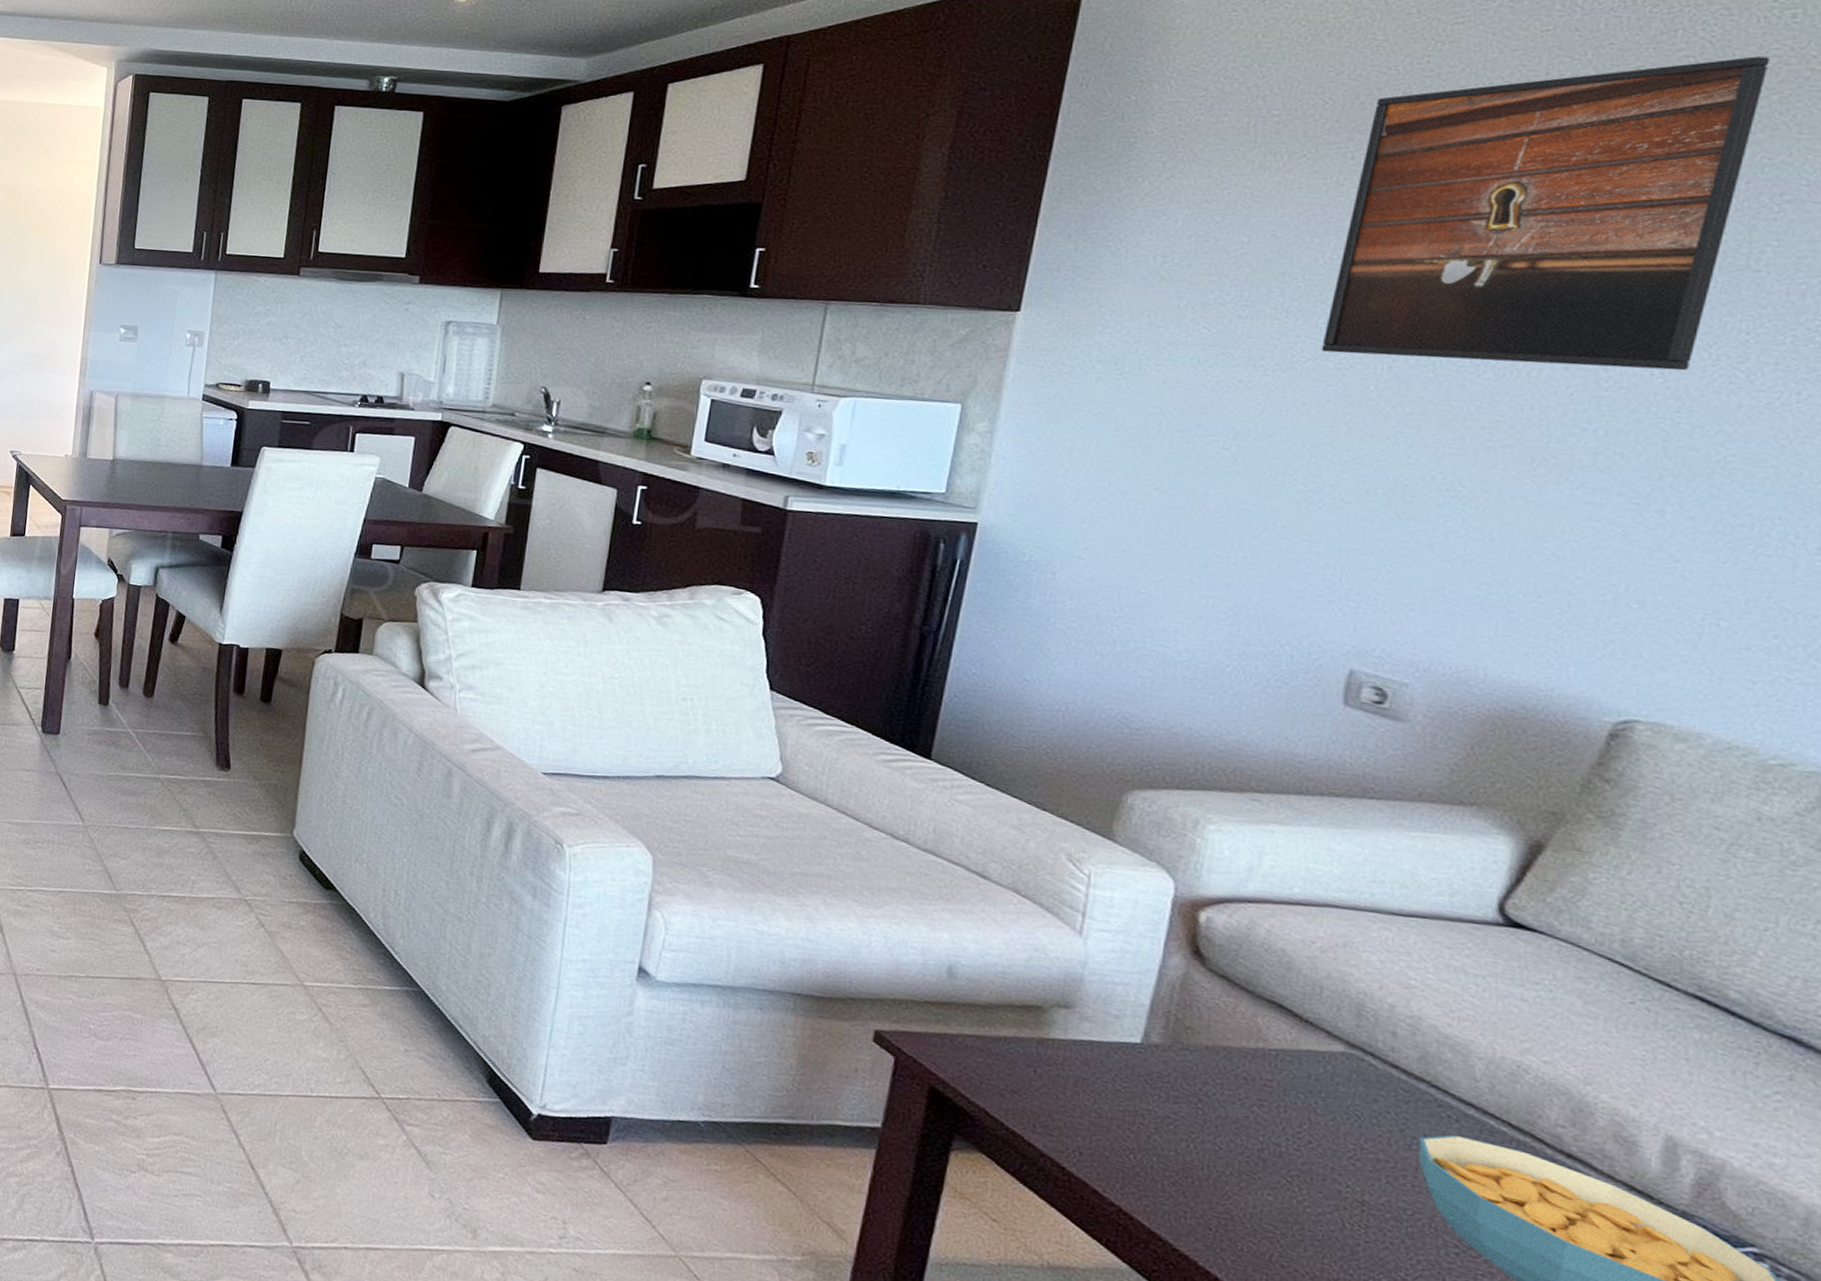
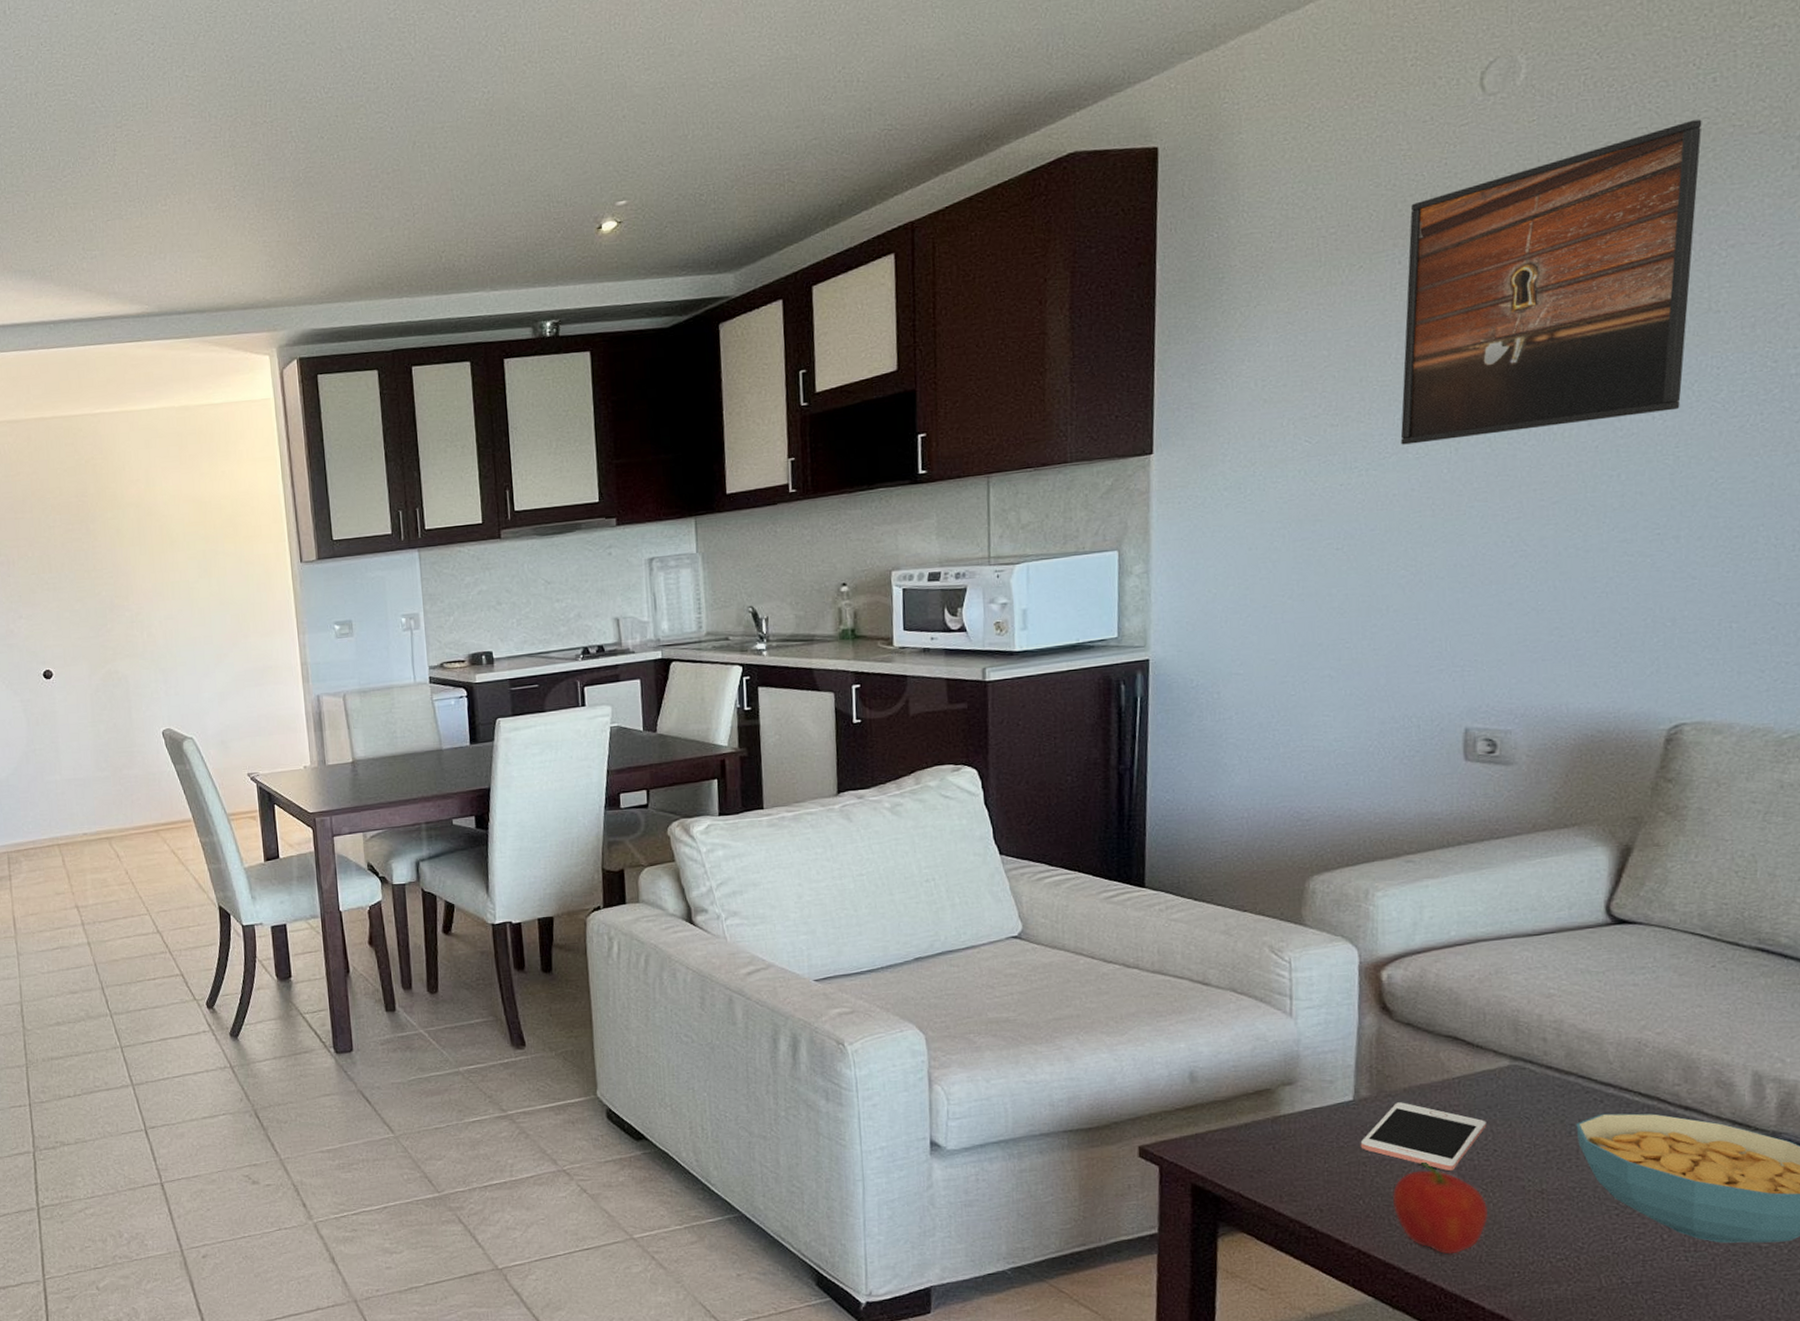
cell phone: none [1141,1058,1304,1151] -> present [1360,1102,1487,1171]
fruit: none [1170,1131,1291,1245] -> present [1392,1161,1489,1255]

